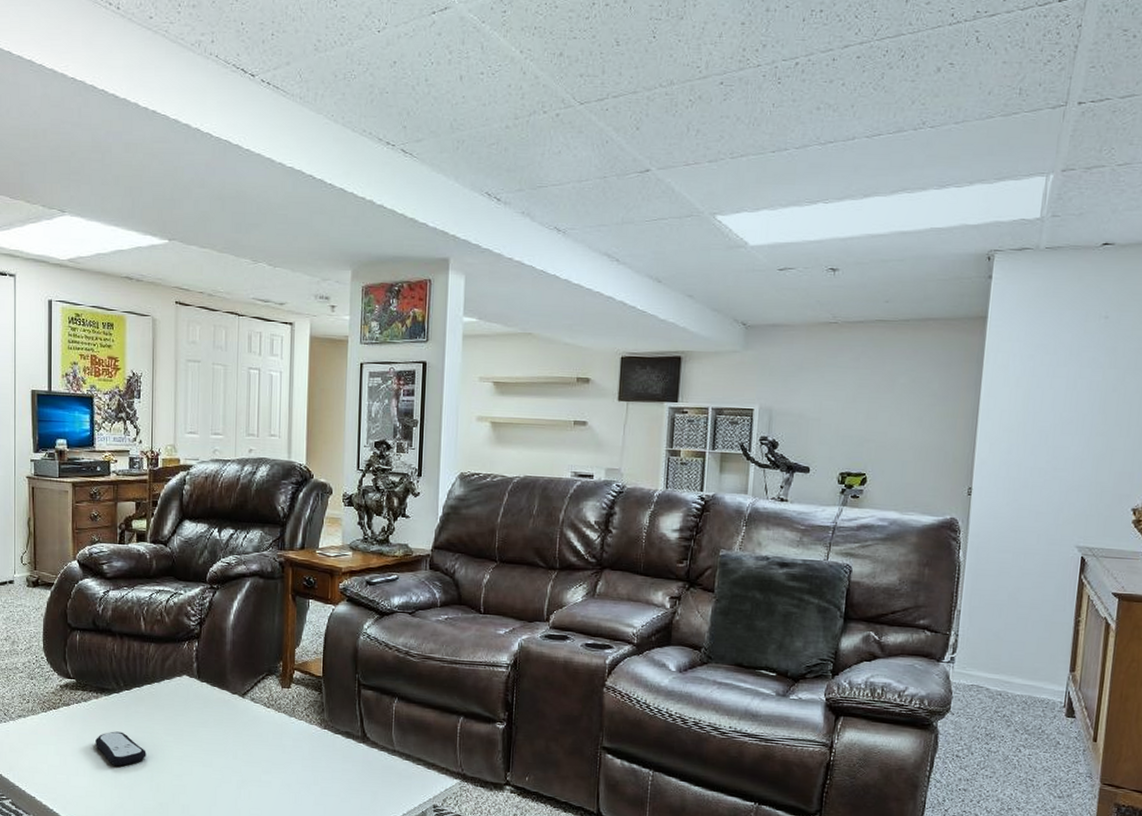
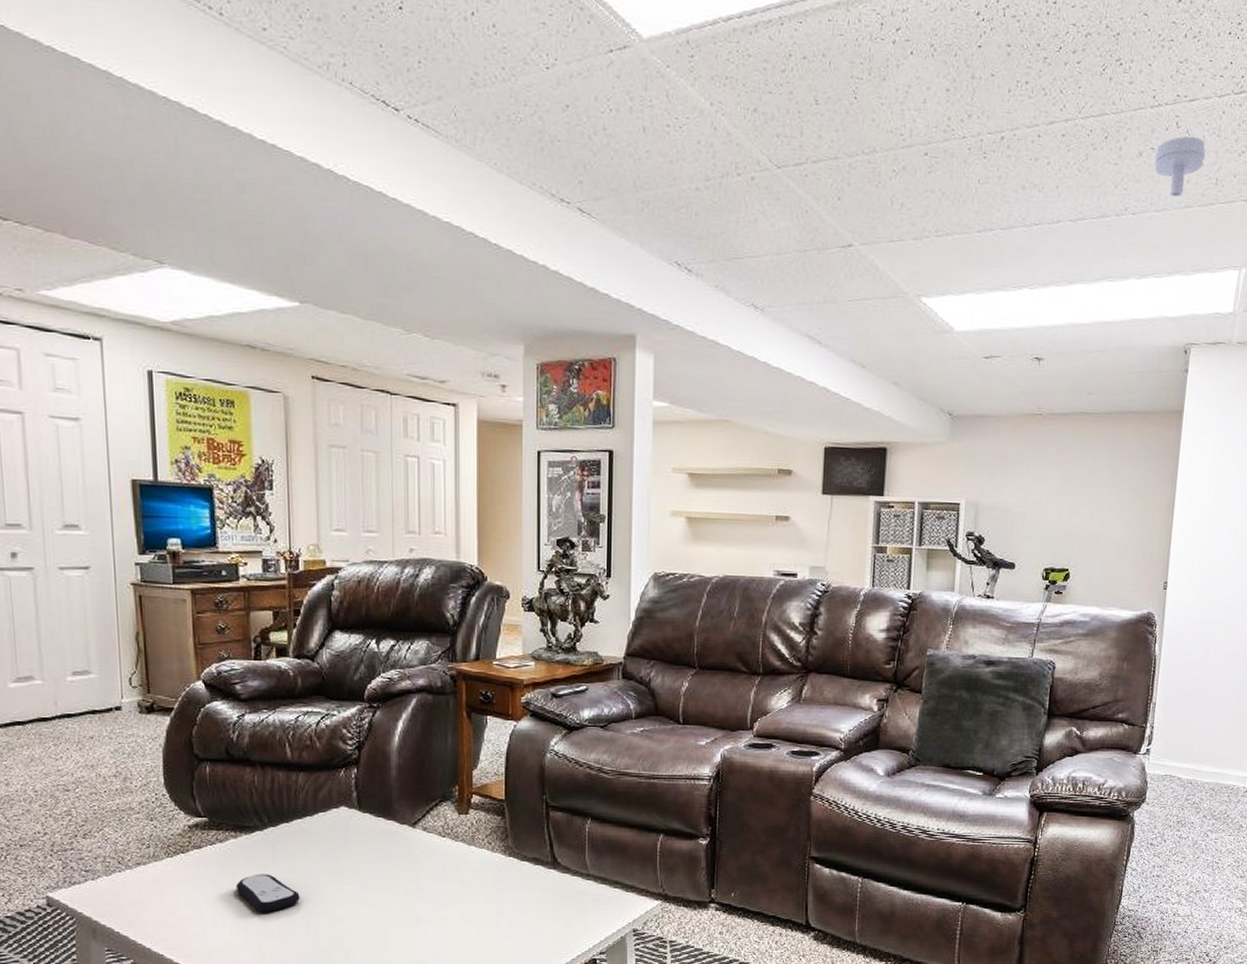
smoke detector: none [953,49,1009,109] -> present [1154,136,1206,197]

